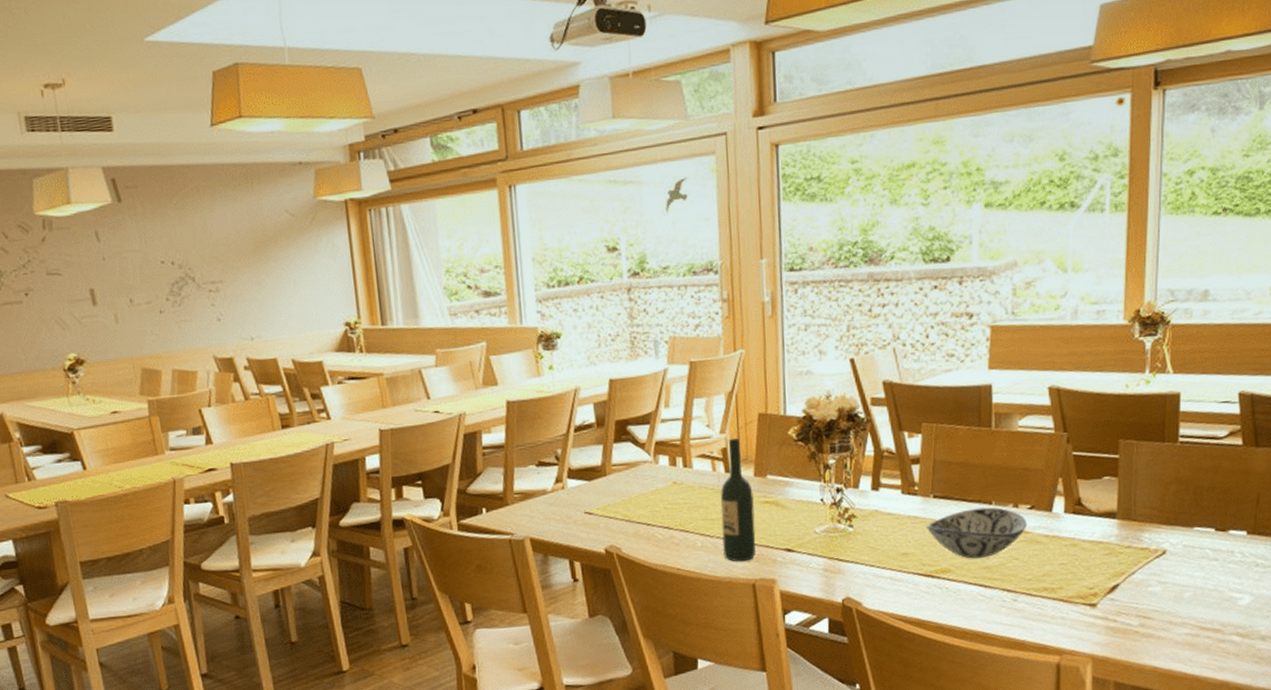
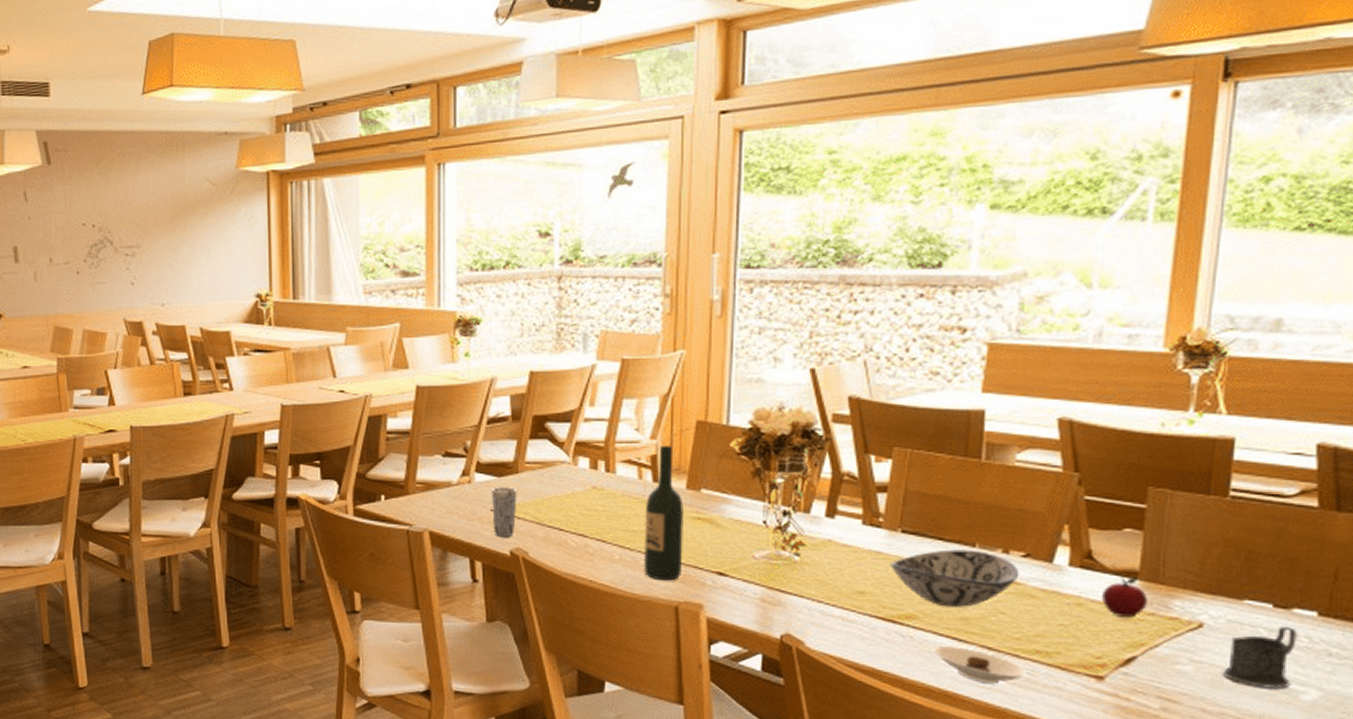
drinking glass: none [583,489,608,537] -> present [491,487,517,536]
saucer: none [965,592,1039,621] -> present [934,646,1027,684]
apple: none [1091,517,1125,552] -> present [1102,577,1148,617]
mug: none [1183,545,1233,599] -> present [1224,625,1297,690]

